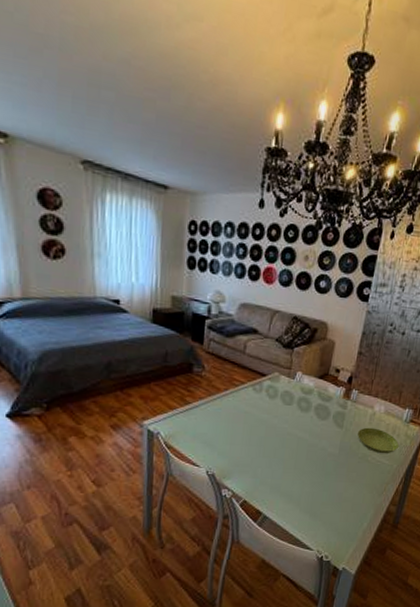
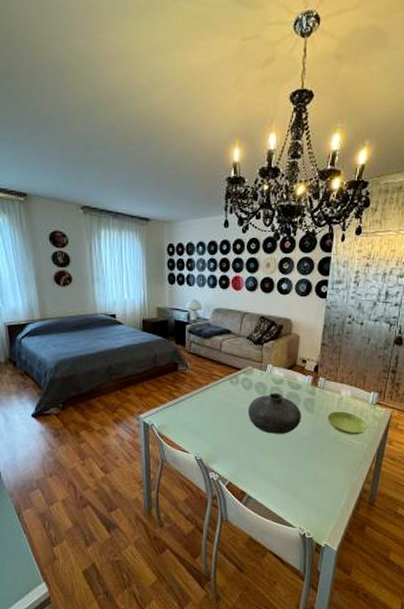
vase: none [270,403,330,450] -> present [247,393,301,434]

